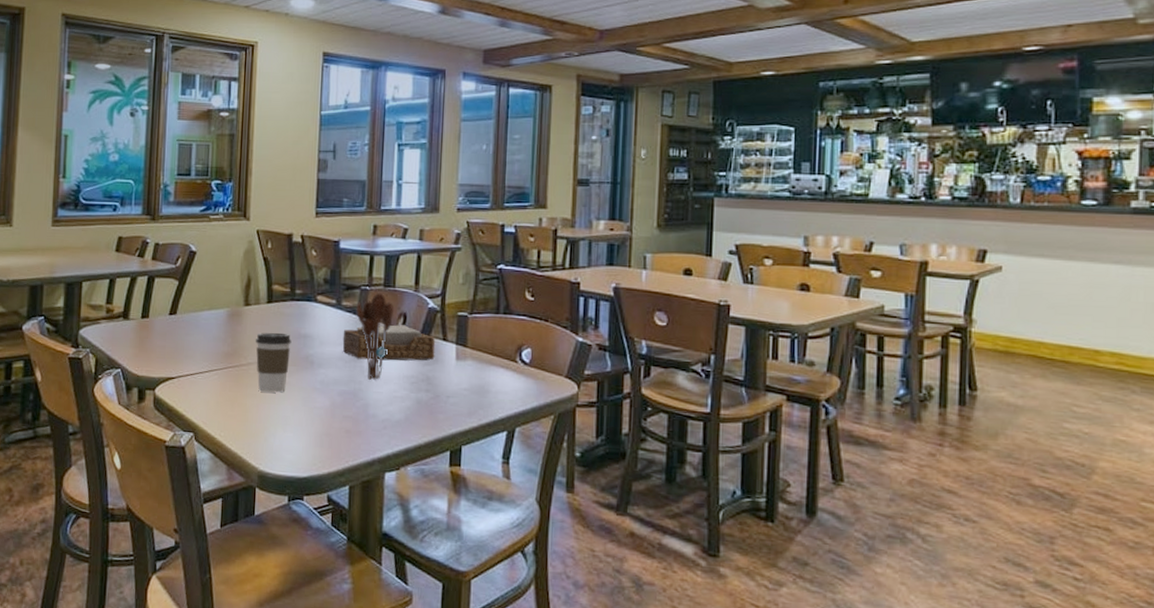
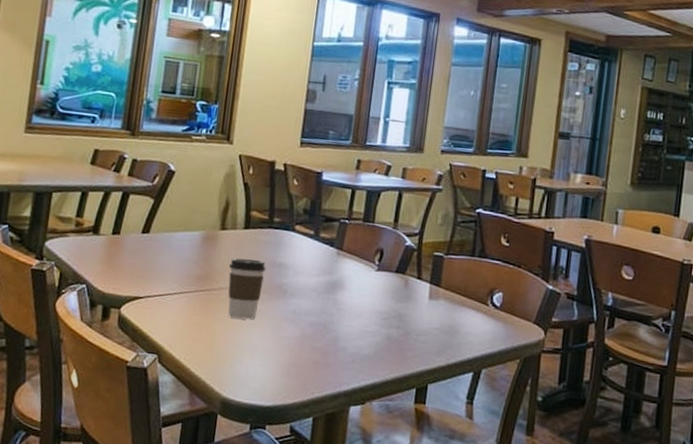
napkin holder: present [342,325,435,361] -> none [317,259,409,298]
utensil holder: present [356,292,394,380] -> none [333,227,371,314]

